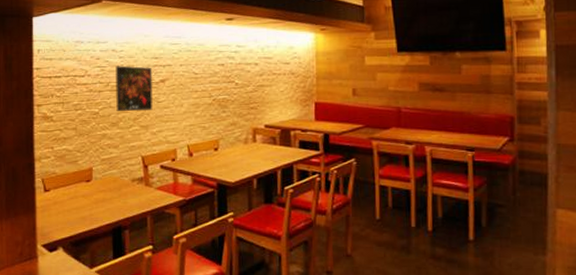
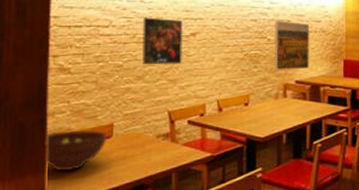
fruit bowl: none [34,174,88,212] -> present [45,130,107,172]
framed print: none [242,64,279,115] -> present [275,21,309,70]

